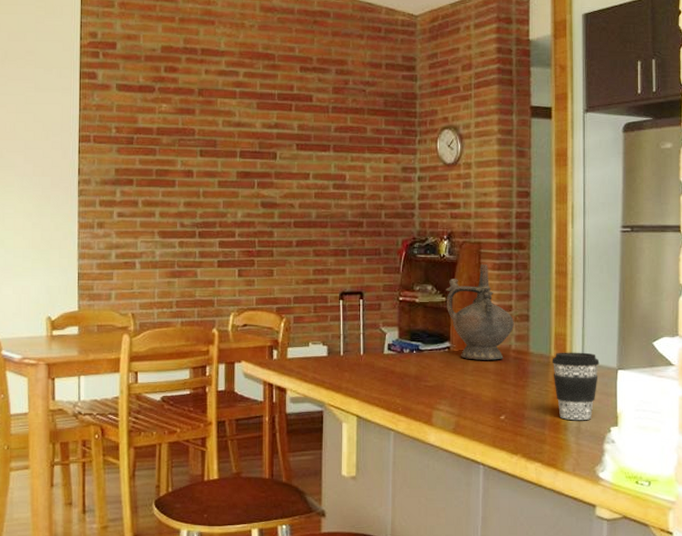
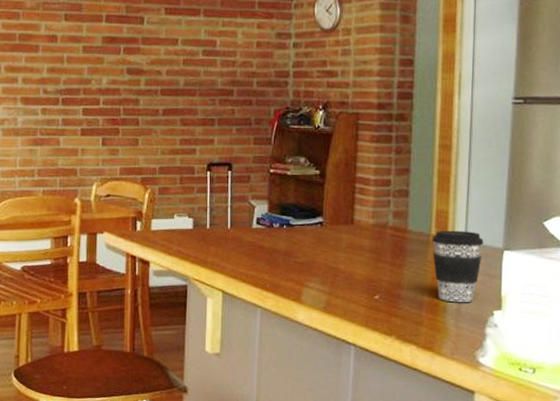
ceremonial vessel: present [446,264,514,360] -> none [319,136,392,237]

